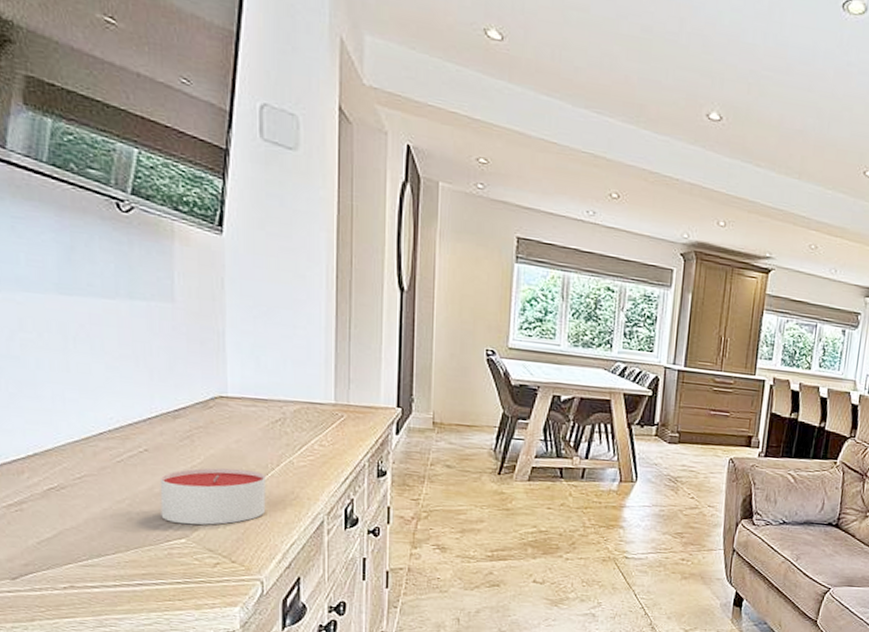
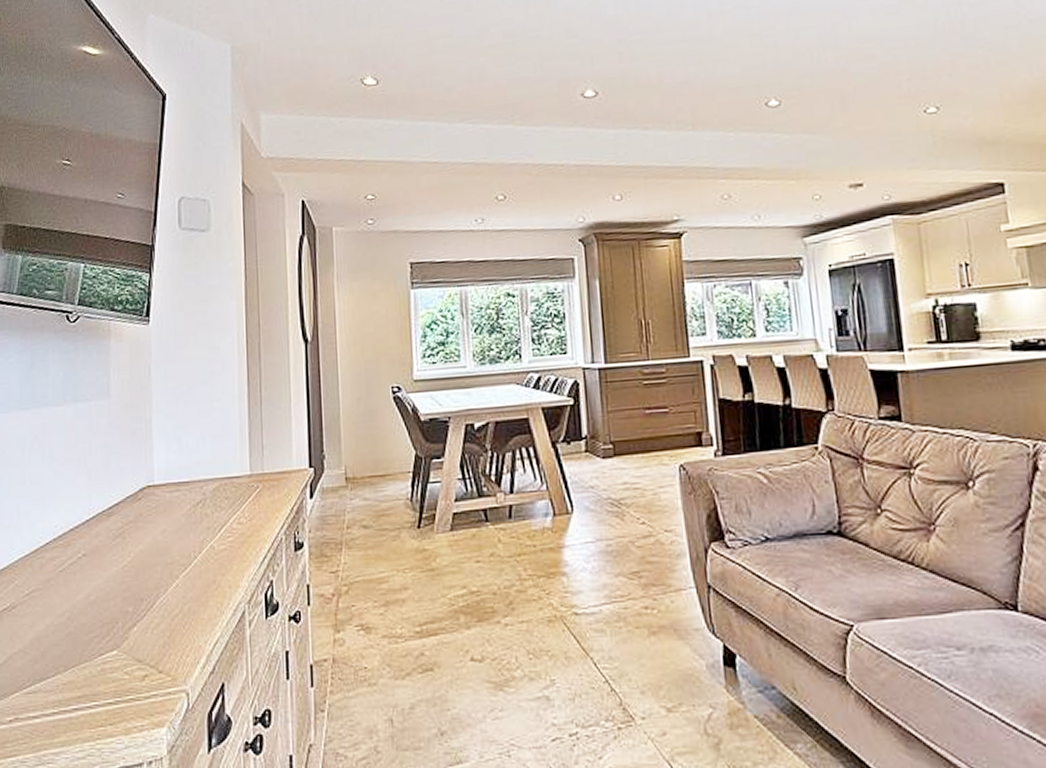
candle: present [160,468,266,525] -> none [95,562,190,634]

